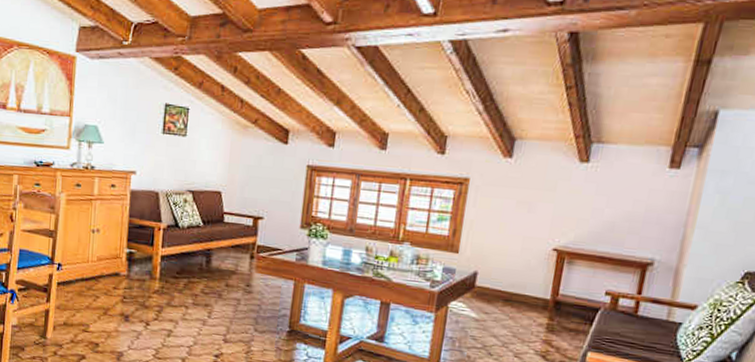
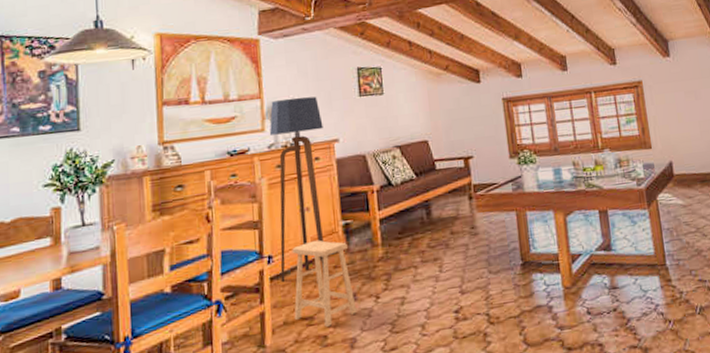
floor lamp: none [66,121,124,292] -> present [269,96,324,283]
footstool: none [73,259,128,337] -> present [292,240,357,327]

